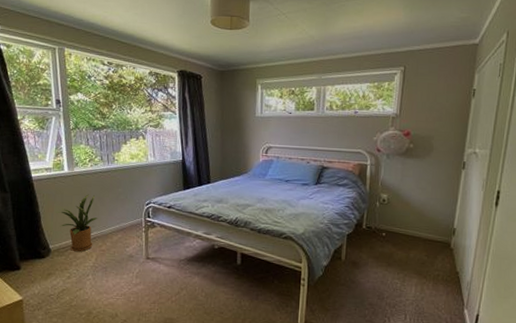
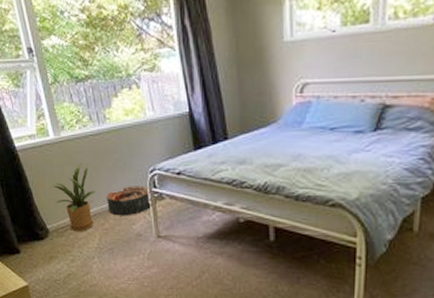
basket: none [106,215,146,240] -> present [106,186,153,216]

